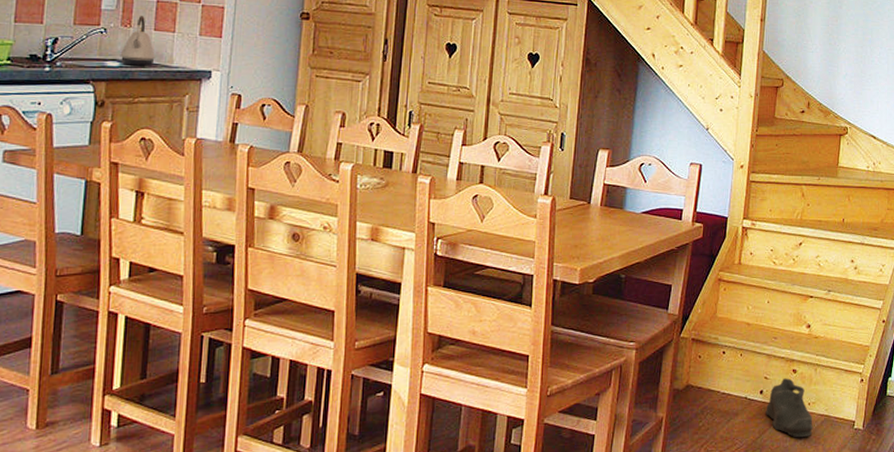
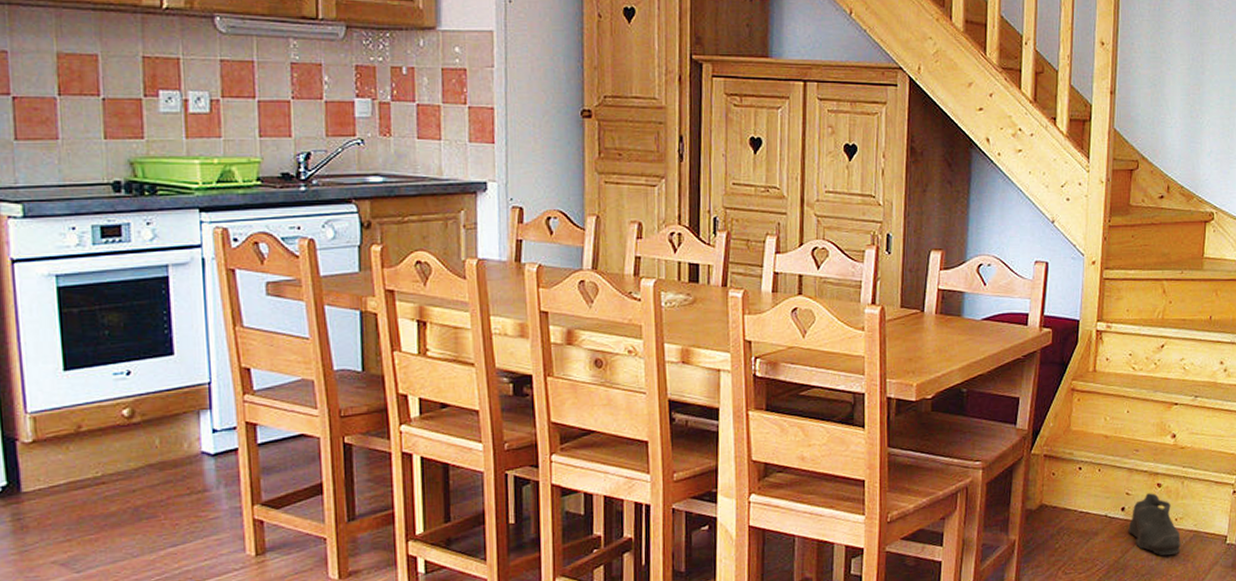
kettle: present [120,15,155,67] -> none [382,121,422,181]

